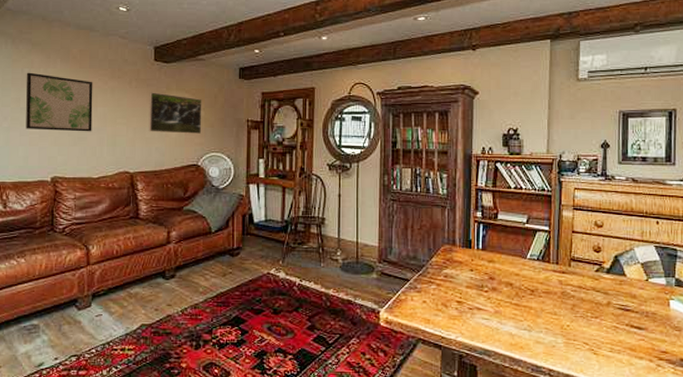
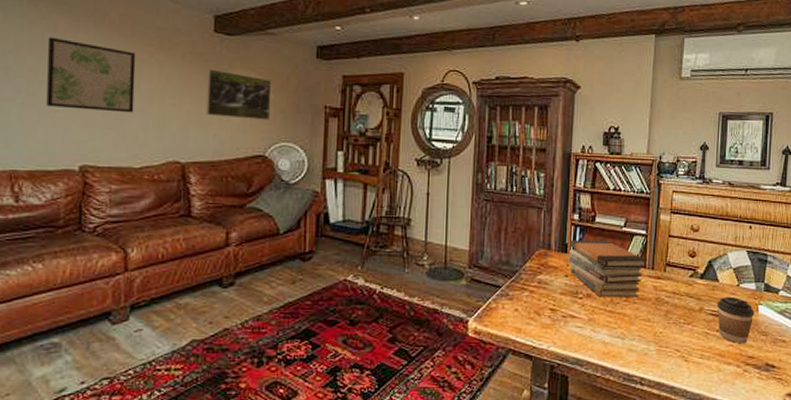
book stack: none [473,236,552,291] -> present [568,240,648,298]
coffee cup: none [625,291,666,339] -> present [717,296,755,344]

